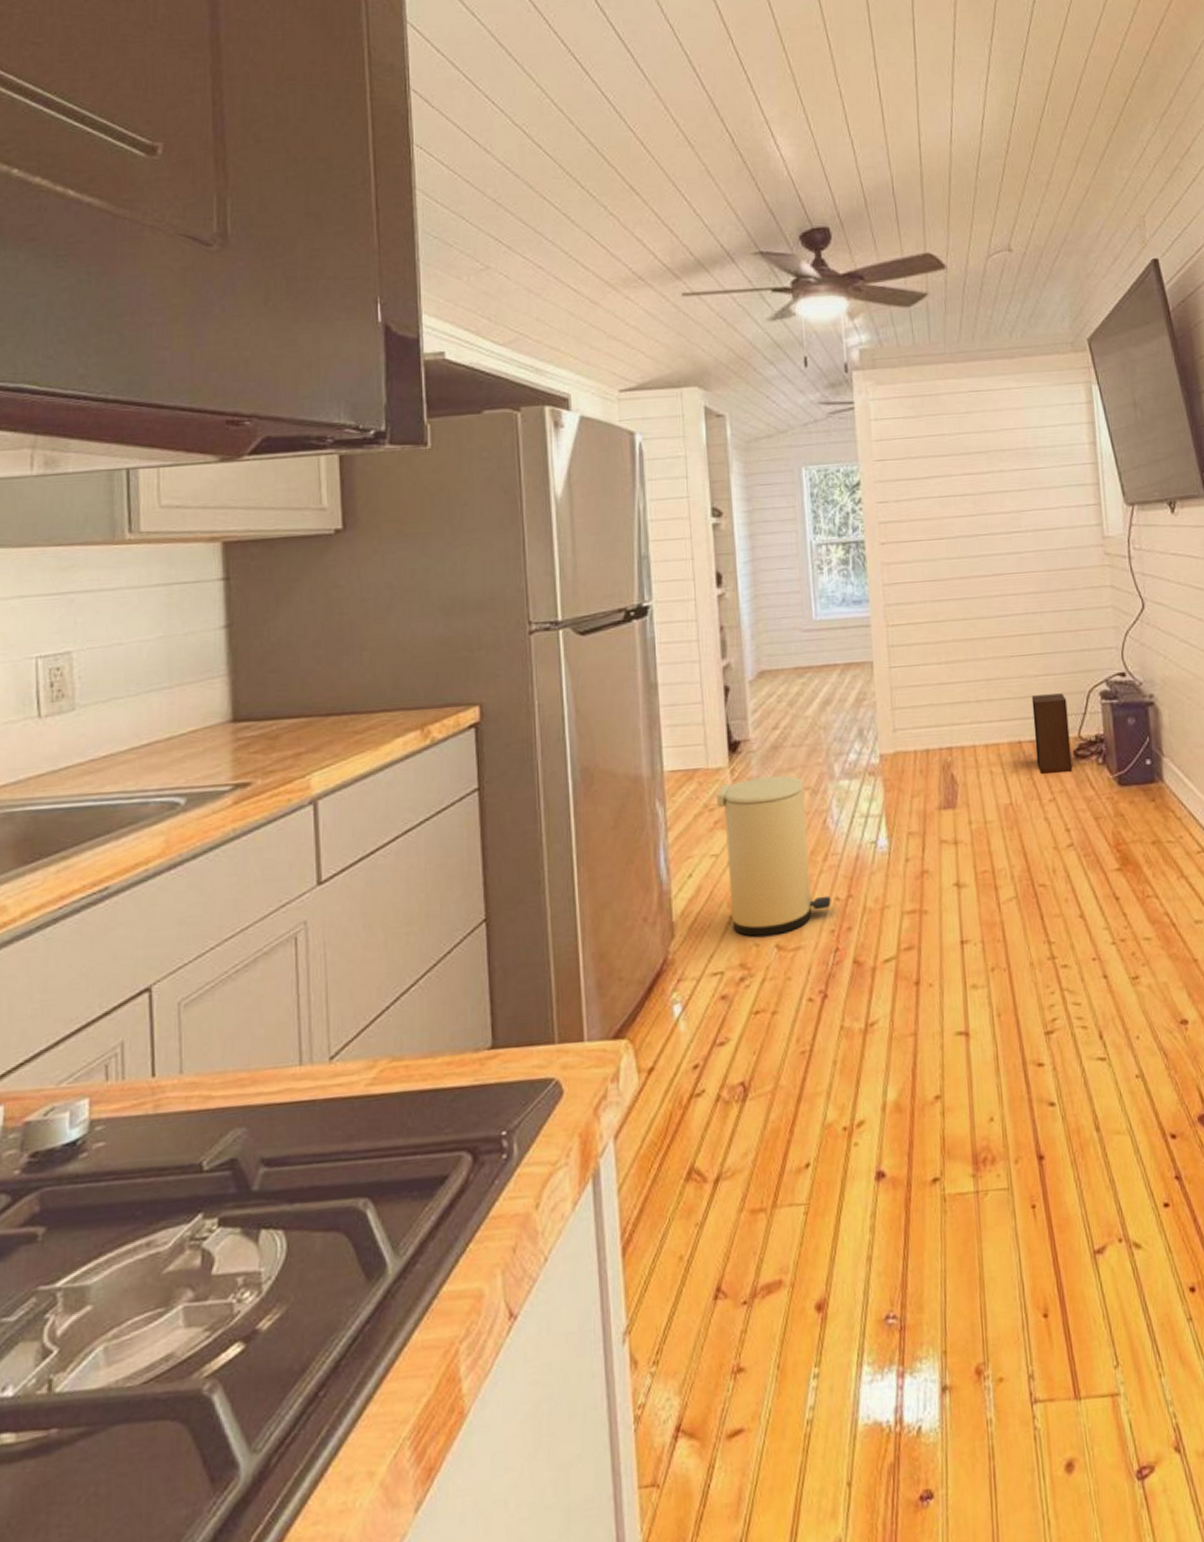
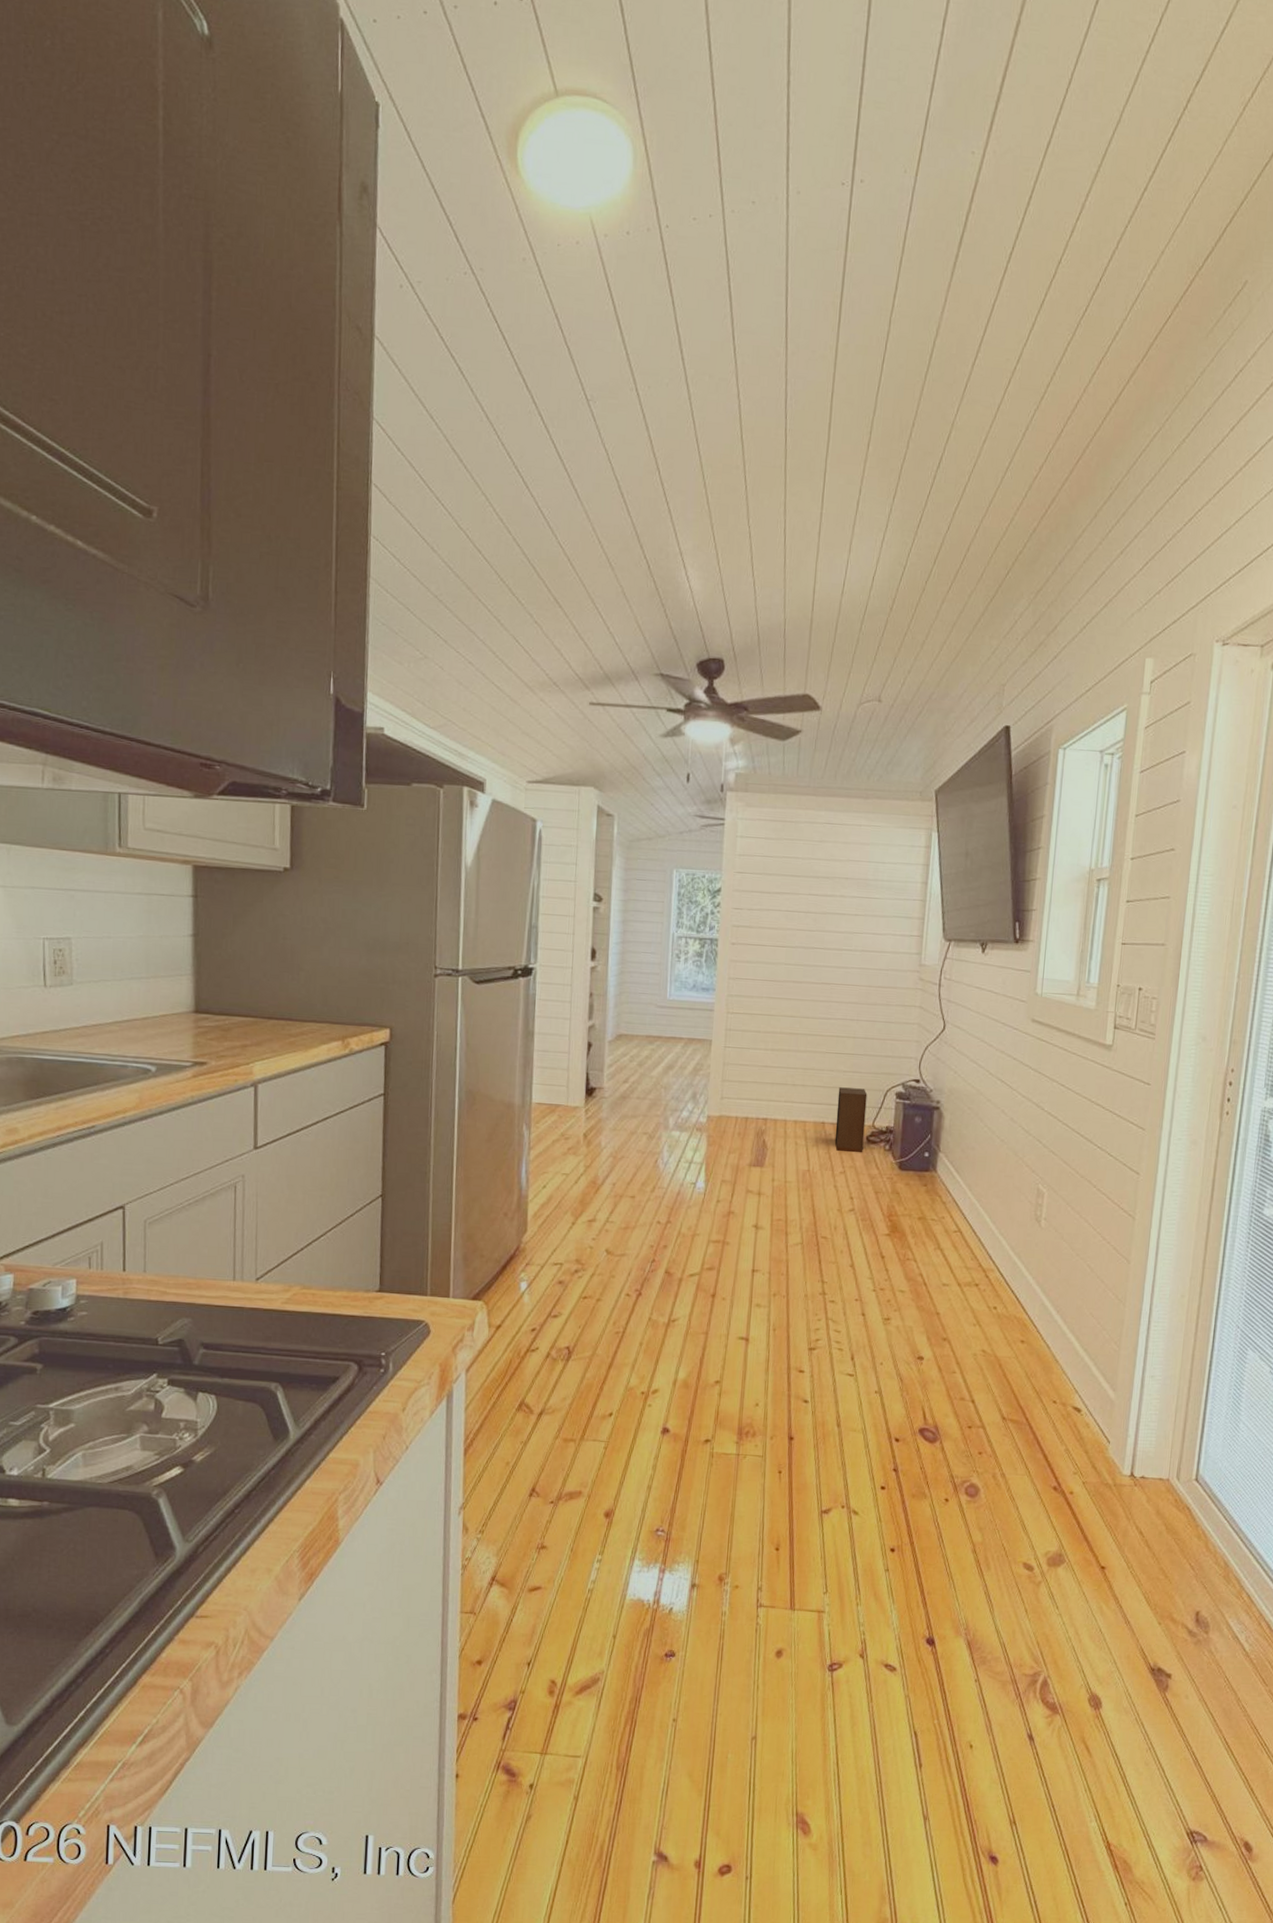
pedal bin: present [716,775,831,937] -> none [571,1119,654,1243]

